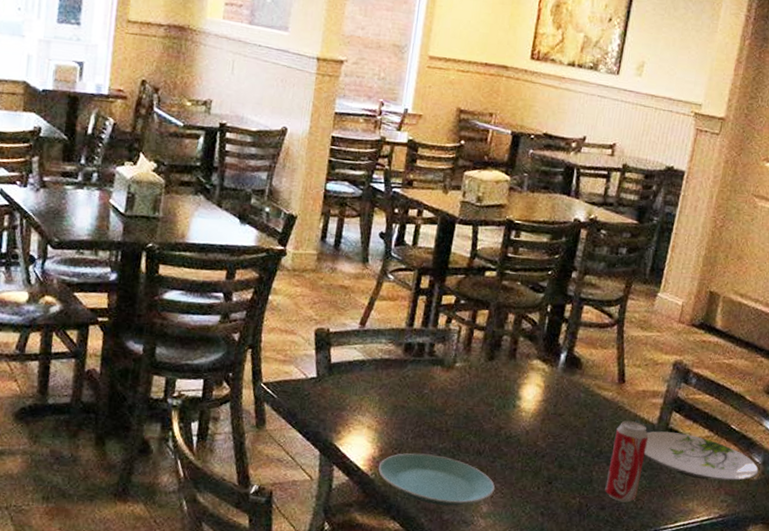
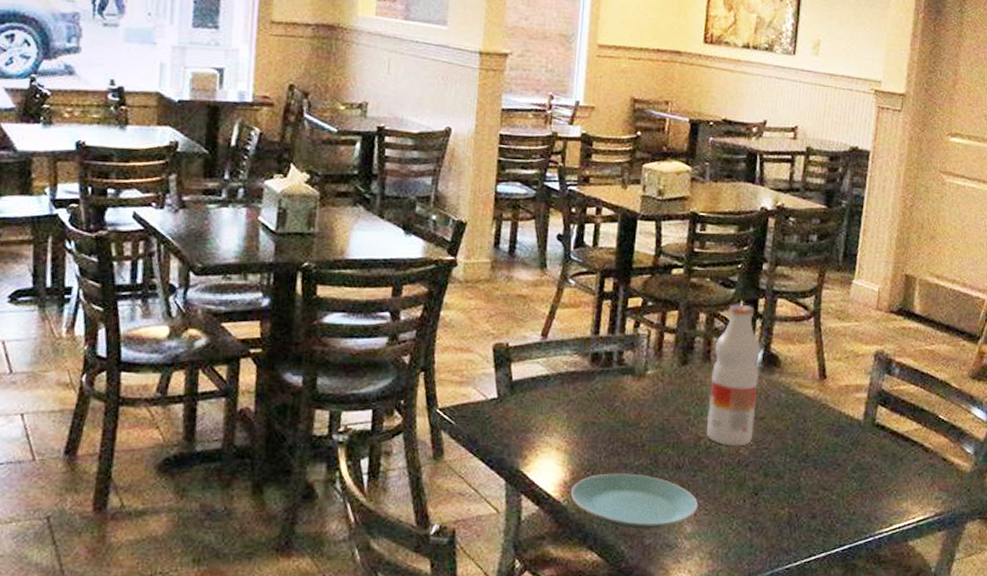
juice bottle: none [507,307,565,438] -> present [706,304,761,446]
beverage can: present [605,420,649,503] -> none [814,419,856,509]
plate: present [644,431,759,481] -> none [852,428,971,476]

